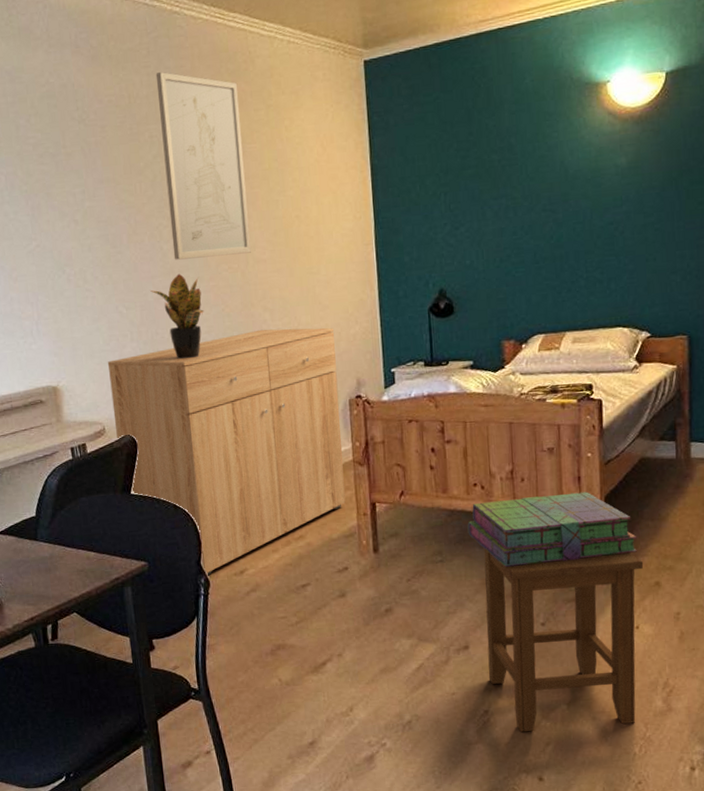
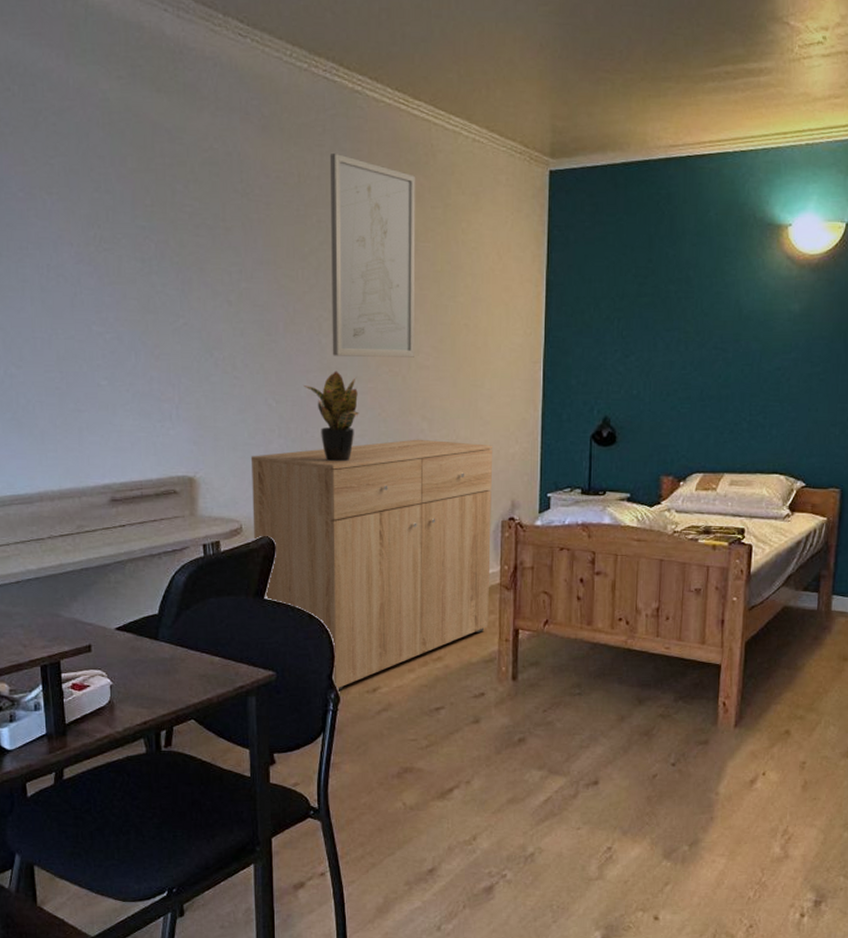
stack of books: present [467,491,637,567] -> none [608,635,773,704]
stool: present [483,548,644,733] -> none [615,684,776,871]

